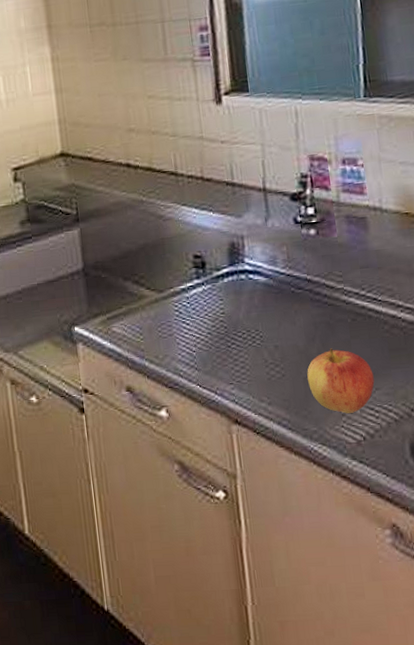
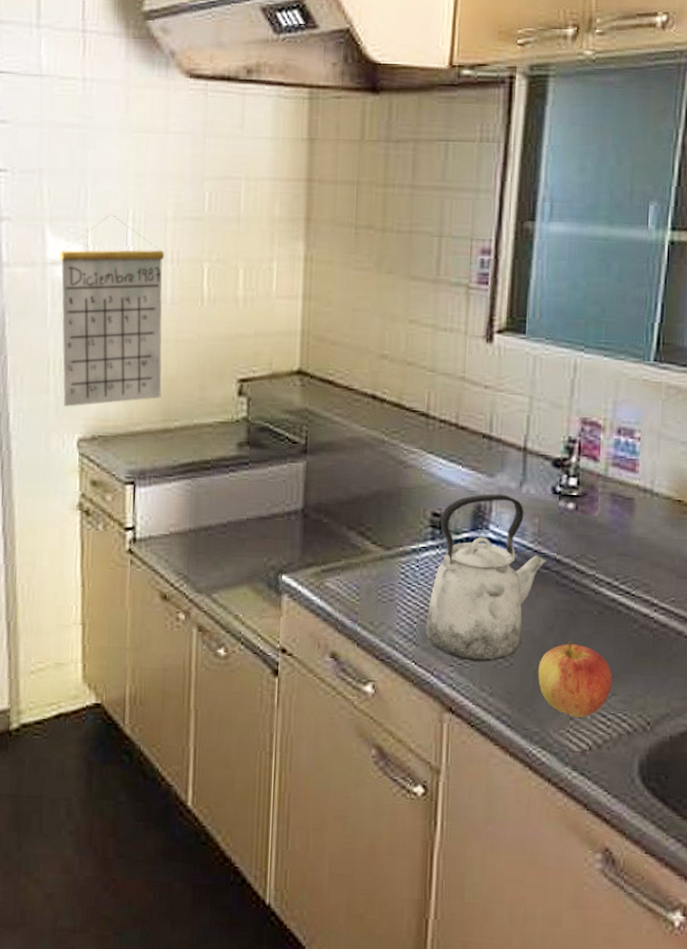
kettle: none [201,230,300,378] -> present [426,493,548,662]

